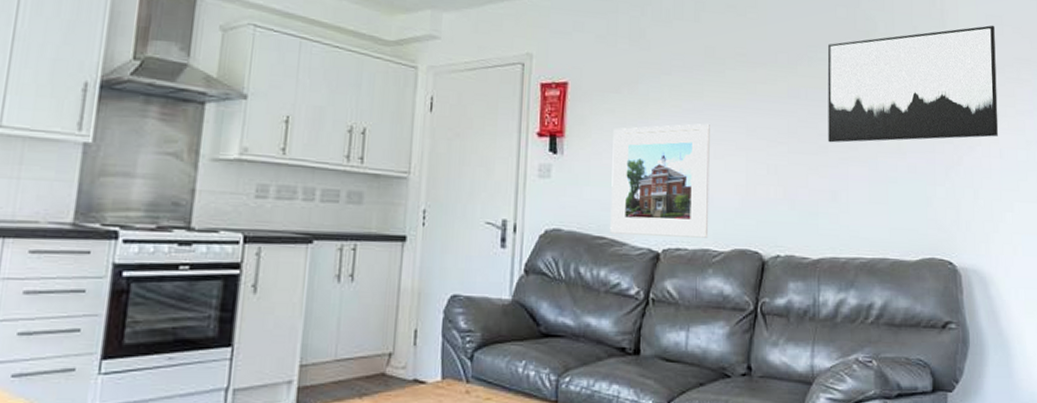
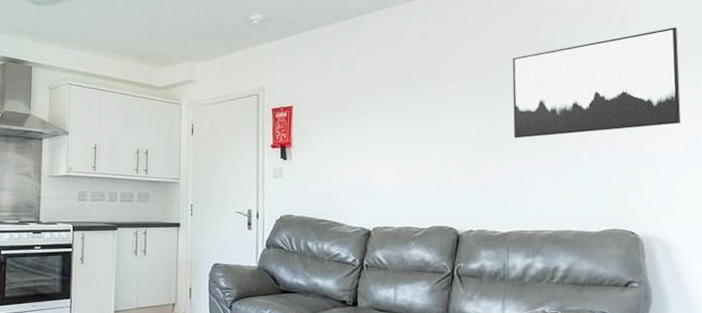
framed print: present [610,123,710,238] -> none [330,129,411,218]

